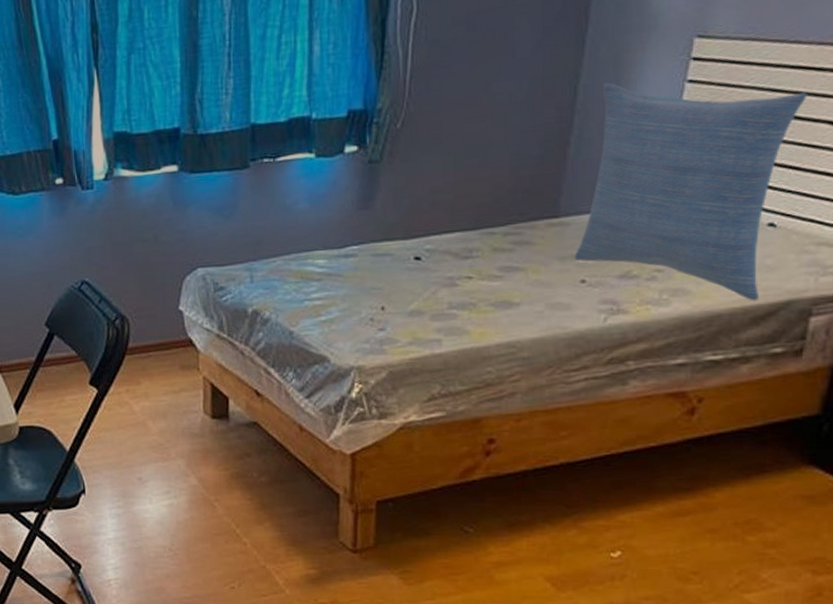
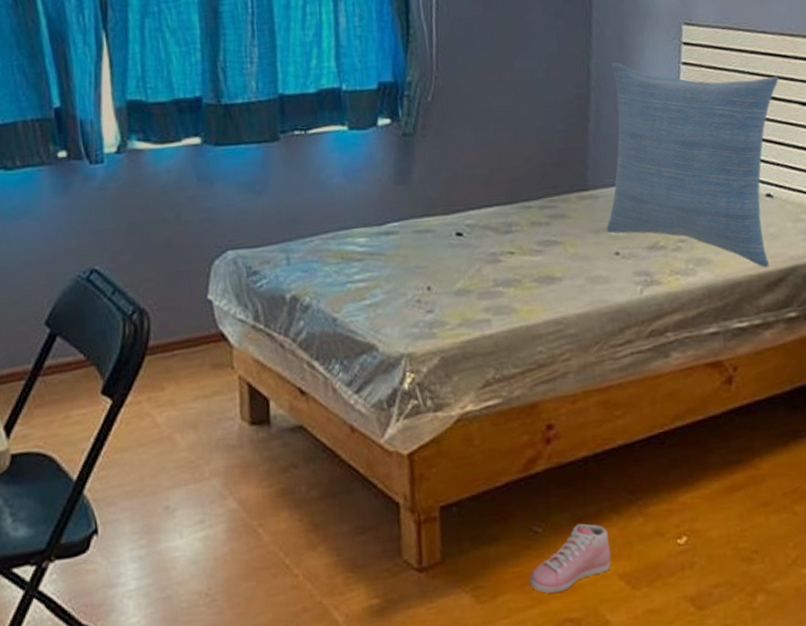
sneaker: none [456,529,540,584] -> present [529,523,611,594]

